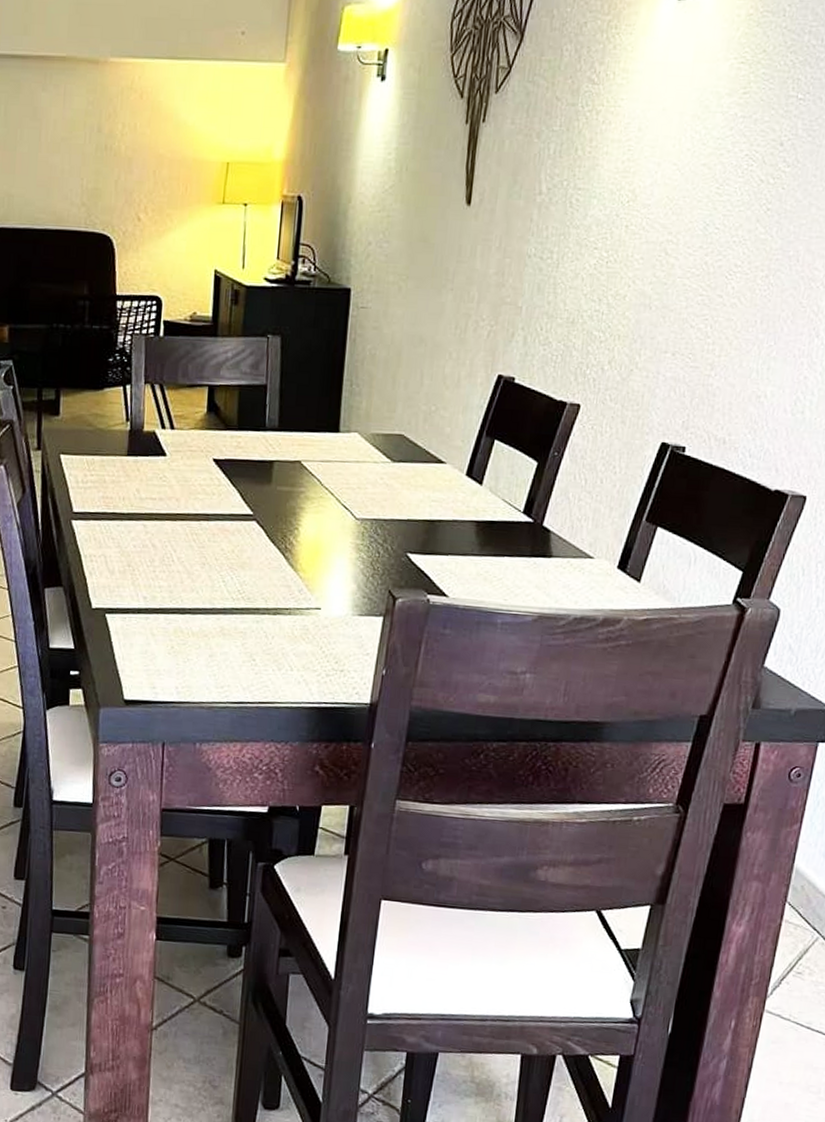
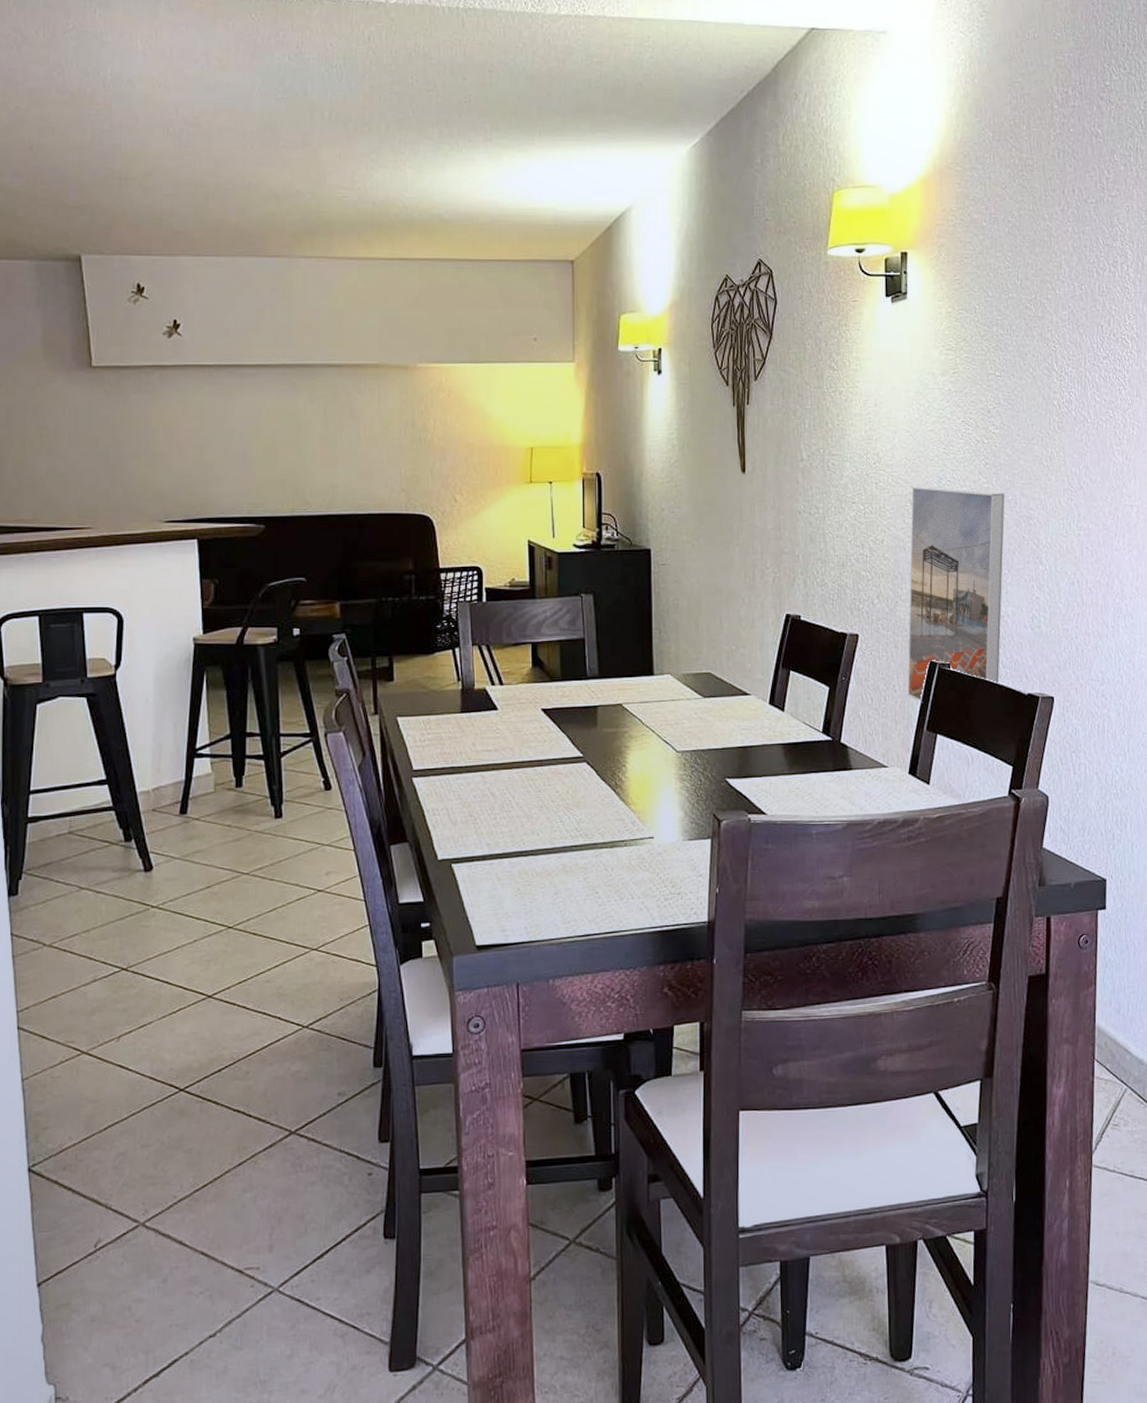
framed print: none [629,232,786,490] -> present [907,486,1005,703]

